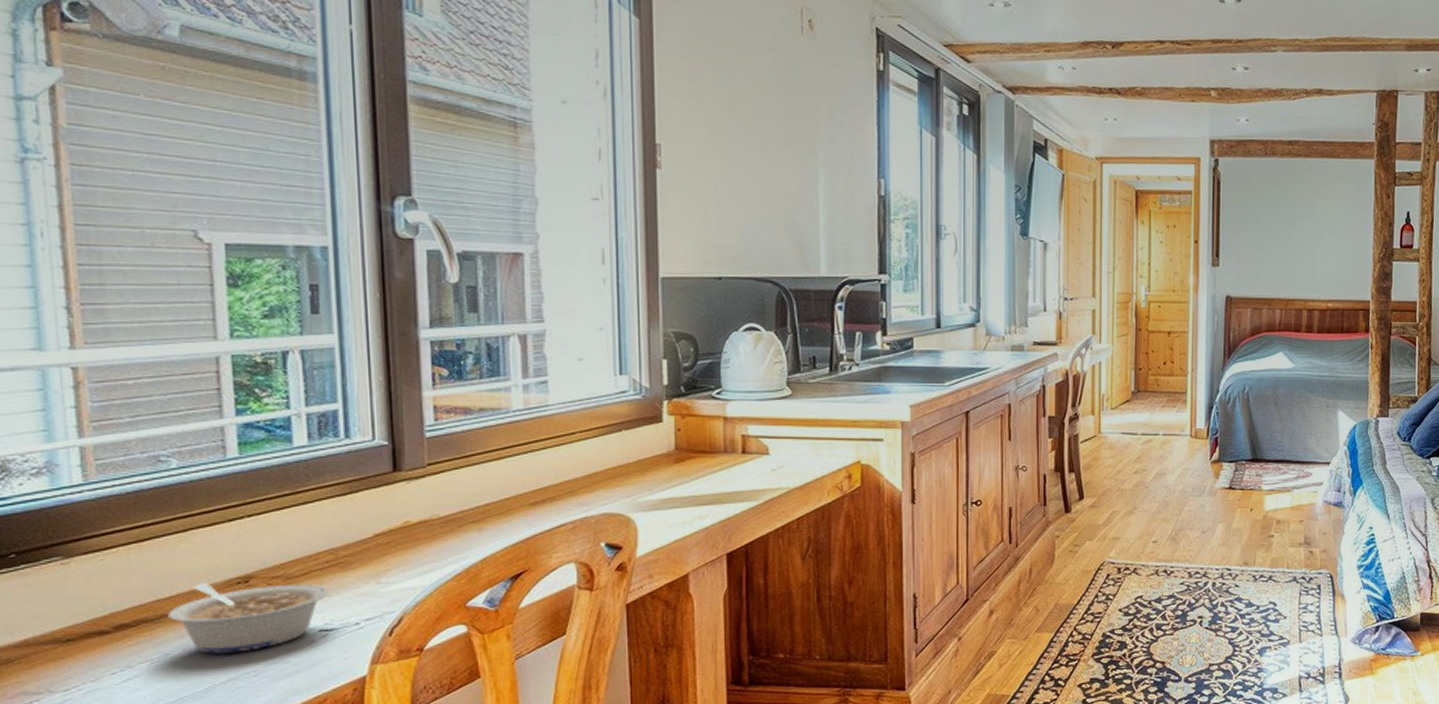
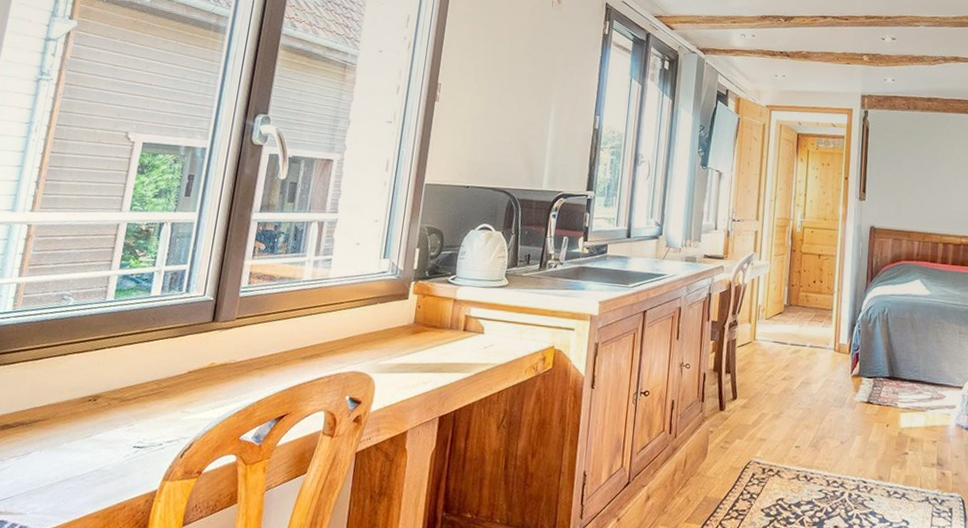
legume: present [168,583,329,654] -> none [37,397,148,458]

